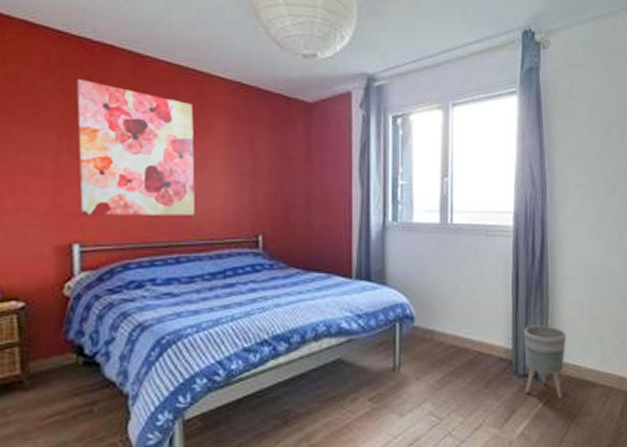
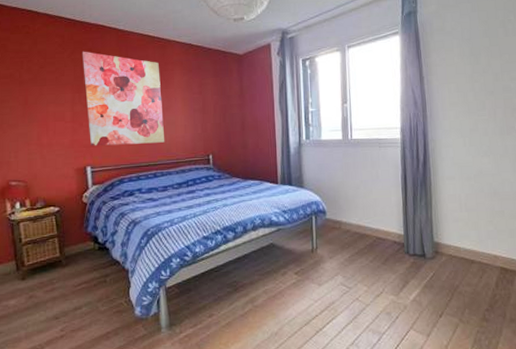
planter: present [523,325,567,399] -> none [412,215,448,273]

